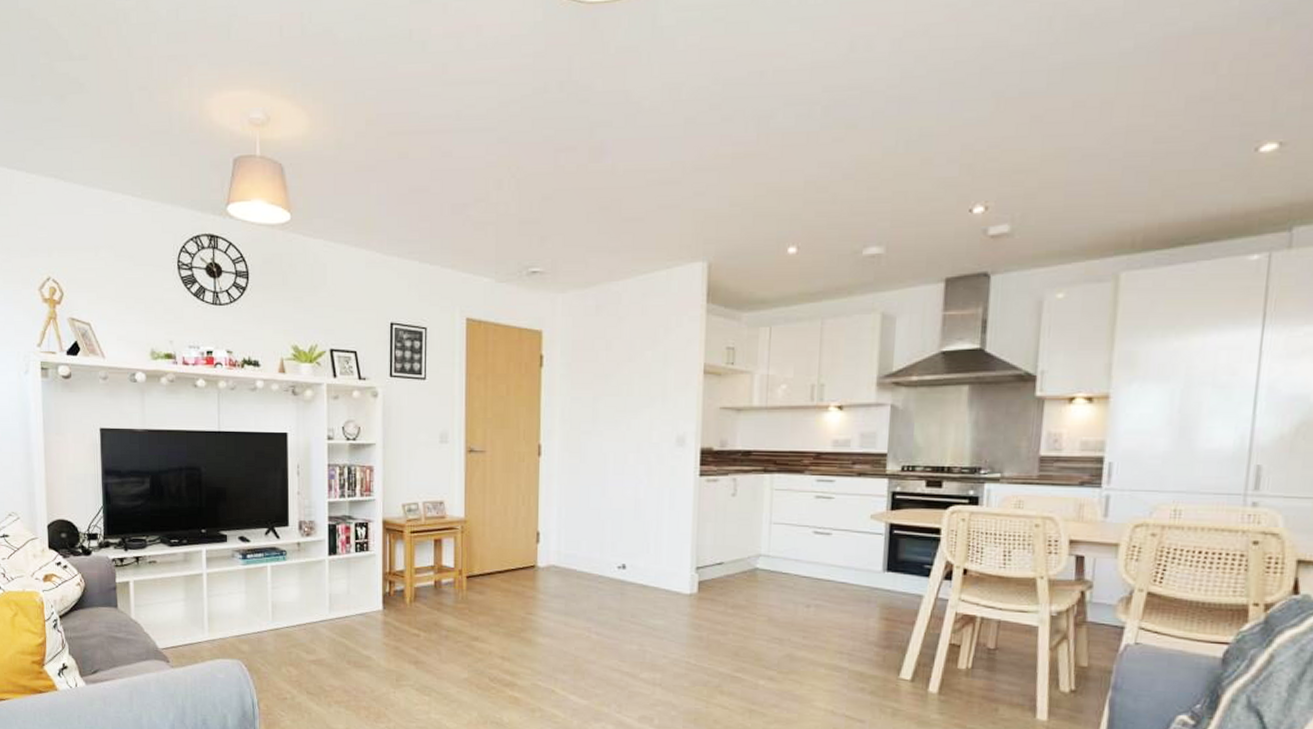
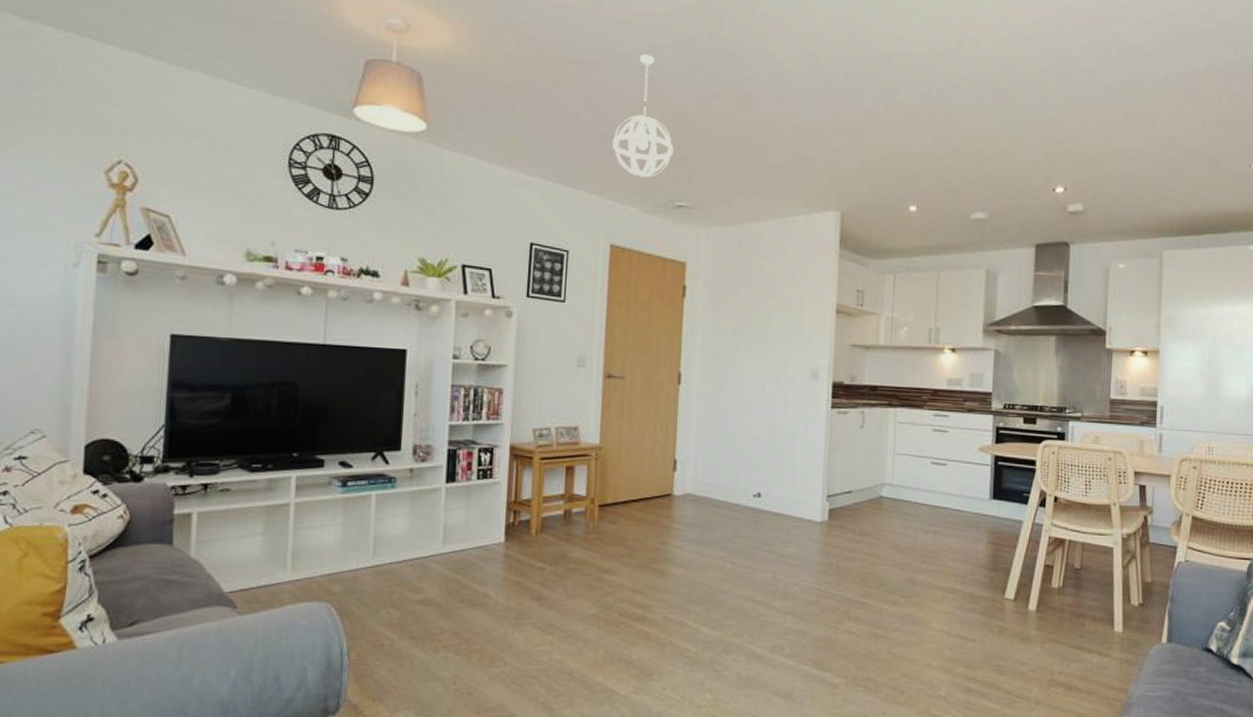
pendant light: none [464,112,525,246] -> present [612,53,674,178]

